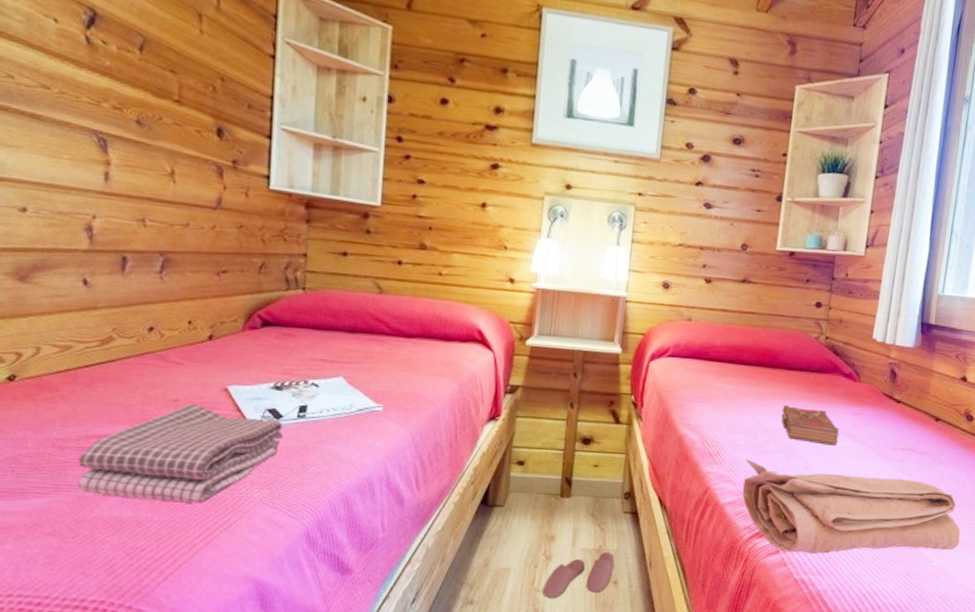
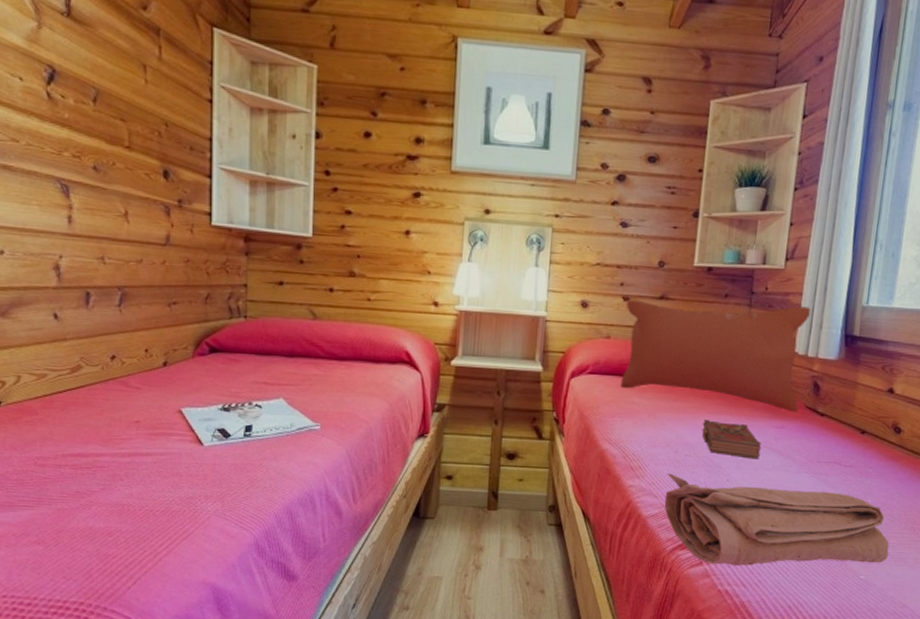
towel: present [77,403,284,503] -> none [56,424,232,515]
slippers: present [543,552,615,599] -> none [473,562,541,606]
cushion: none [700,281,890,400] -> present [620,299,812,413]

